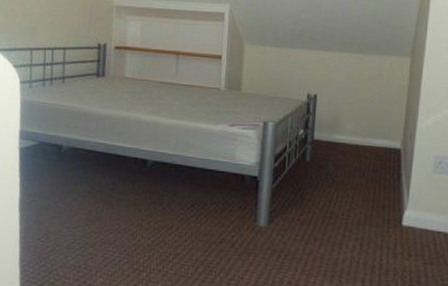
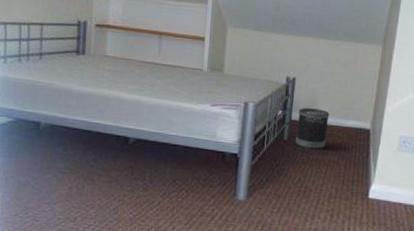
wastebasket: none [318,126,355,171] -> present [295,108,330,149]

